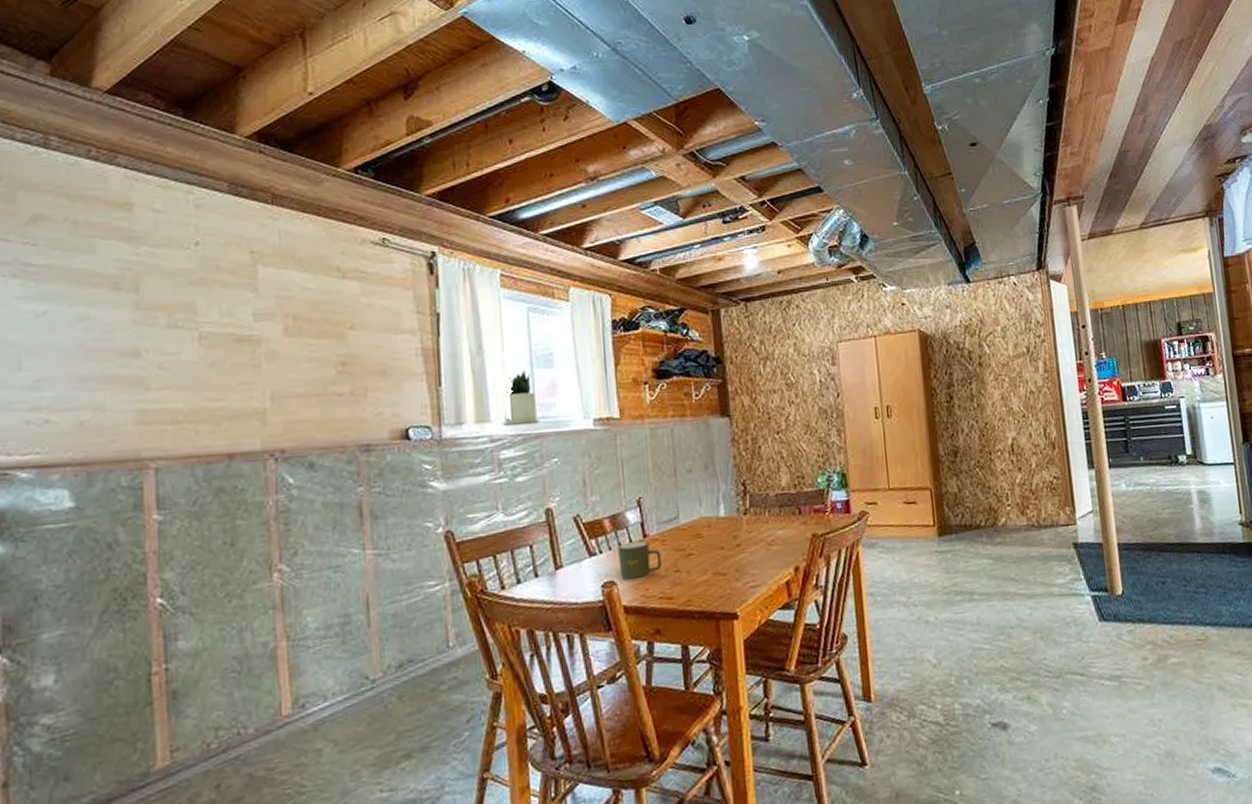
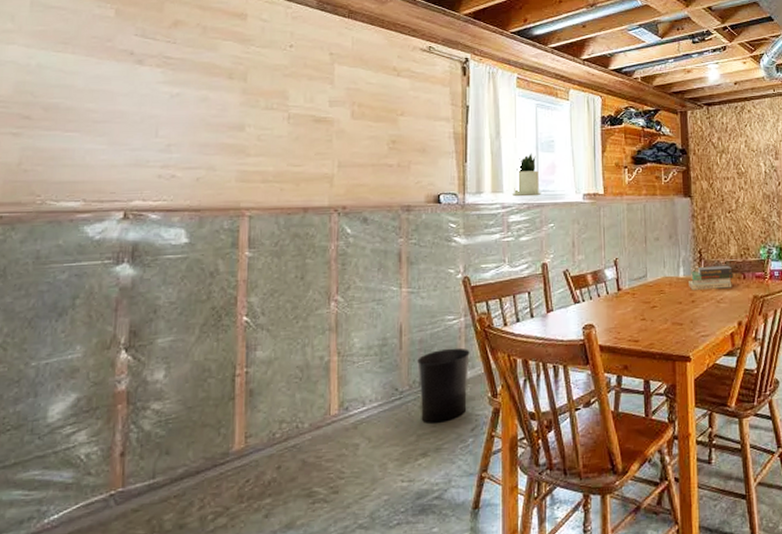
waste bin: none [392,620,459,717] -> present [417,348,470,423]
mug: present [617,541,662,583] -> none [597,293,631,326]
books: none [731,498,786,531] -> present [689,265,733,290]

